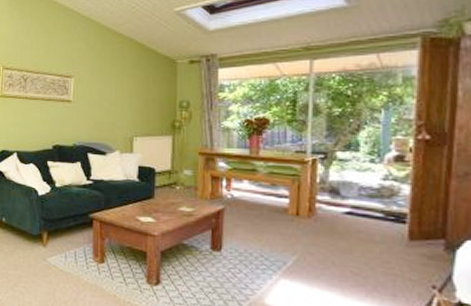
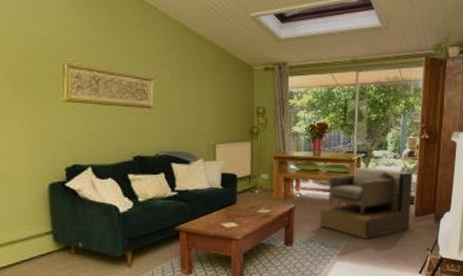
armchair: none [257,171,404,259] -> present [319,167,413,239]

